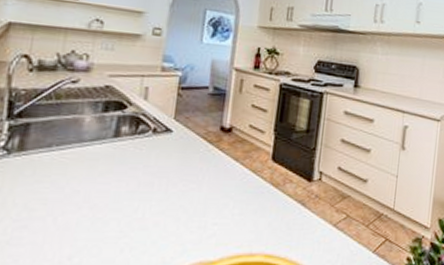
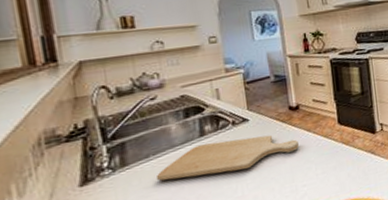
chopping board: none [52,147,221,188] -> present [155,134,299,181]

